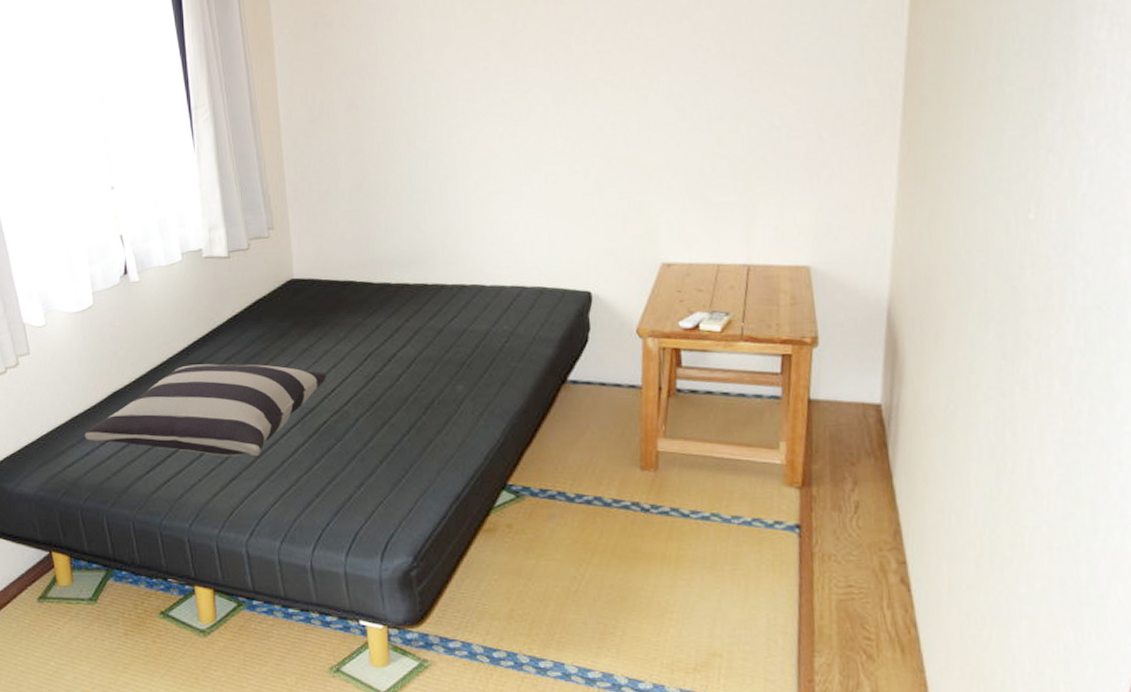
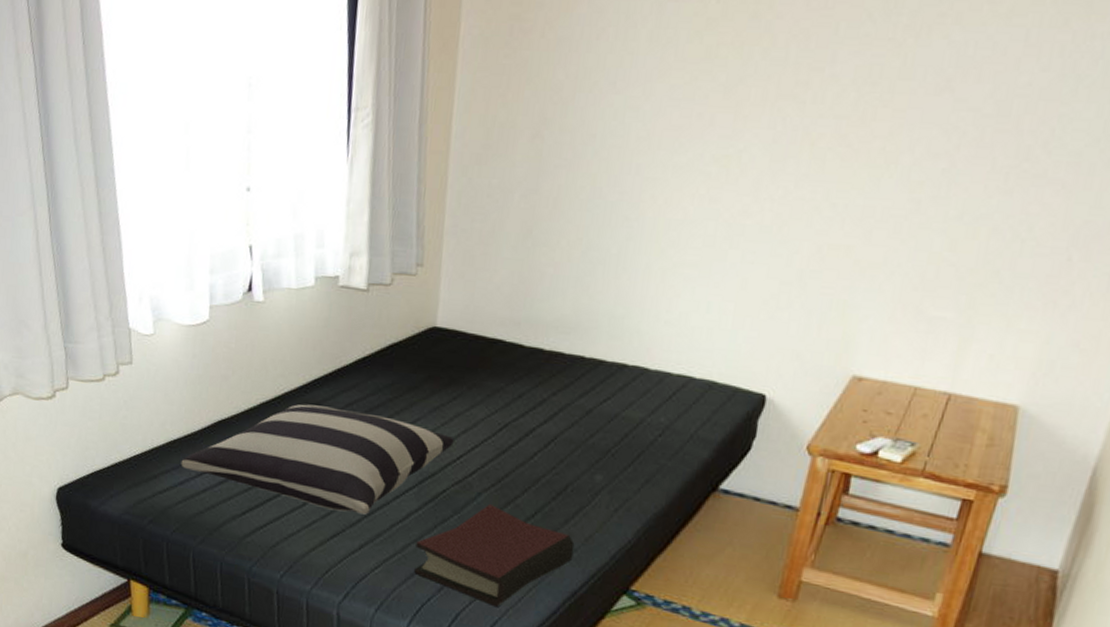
hardback book: none [308,428,451,520] -> present [414,504,575,607]

